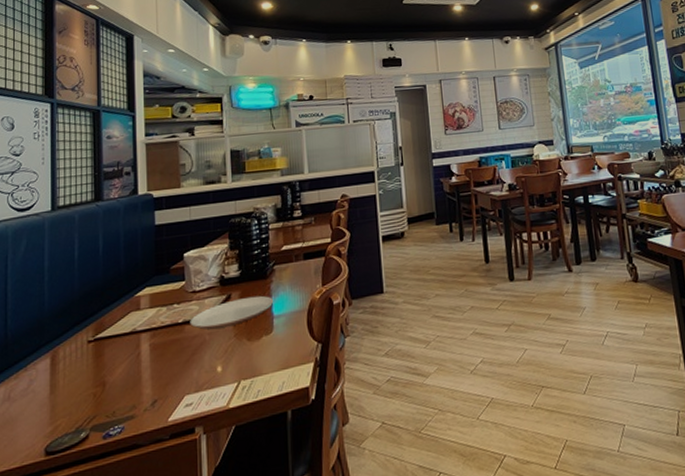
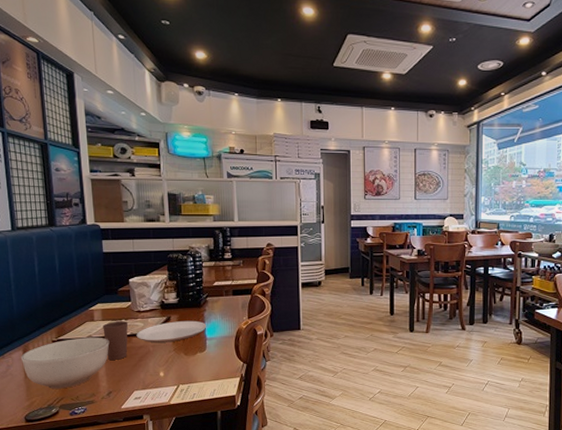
bowl: none [47,329,157,405] -> present [20,336,110,389]
cup: none [150,305,181,359] -> present [103,321,129,361]

